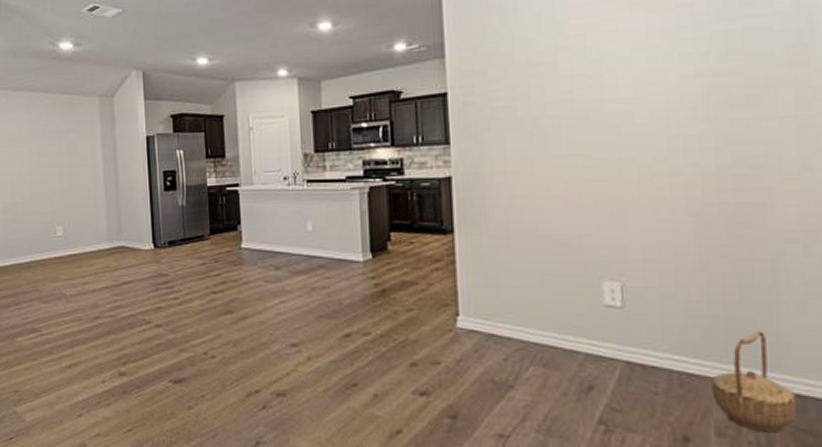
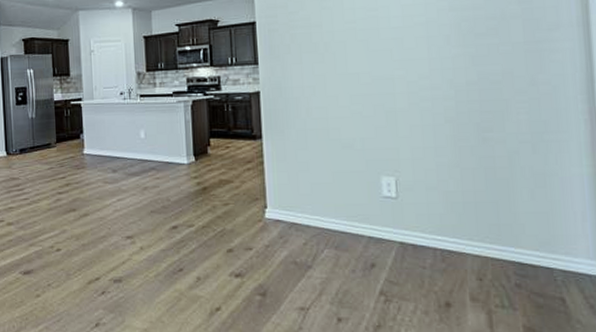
basket: present [711,330,797,433] -> none [466,214,531,296]

